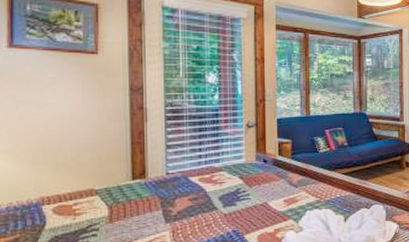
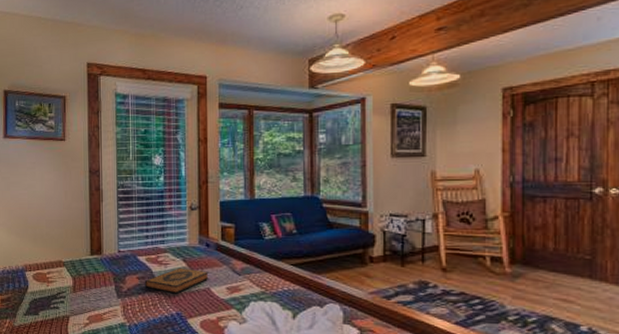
hardback book: none [197,185,266,212] -> present [144,267,209,294]

